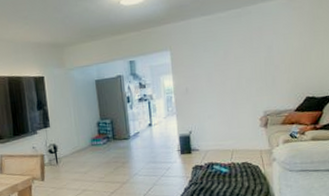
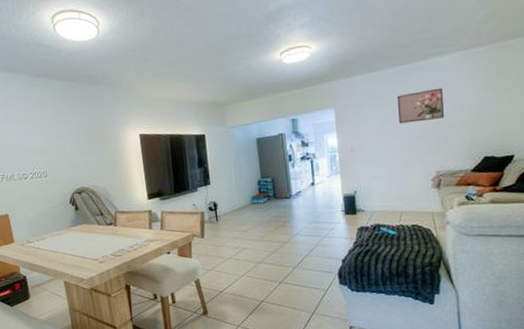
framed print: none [228,31,272,66] -> present [396,87,445,124]

